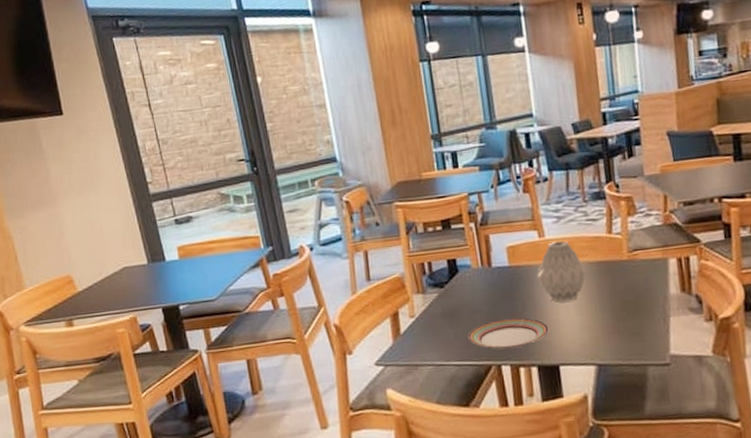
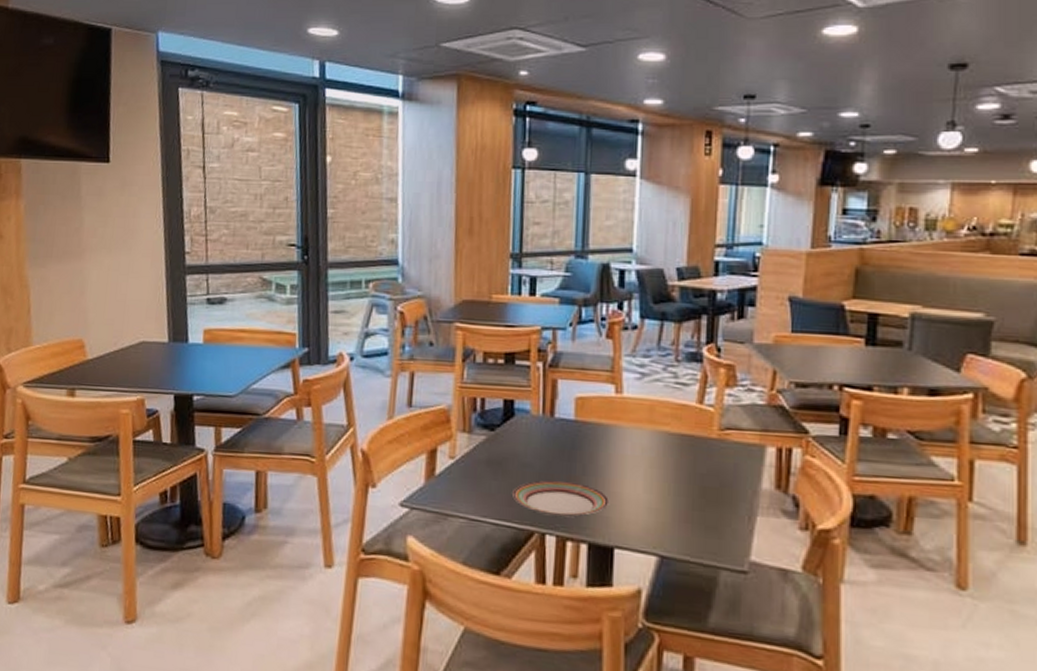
vase: present [536,241,588,302] -> none [605,401,666,475]

